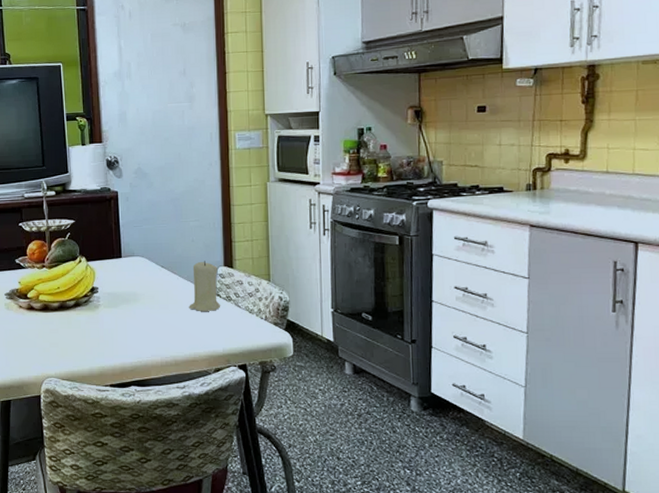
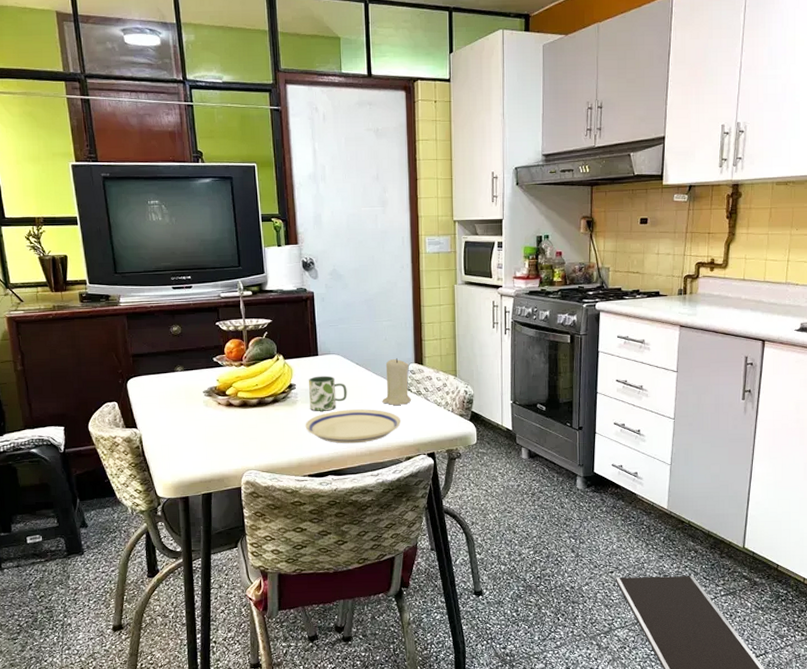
plate: none [107,315,210,352] -> present [305,409,401,444]
mug: none [111,279,152,317] -> present [308,376,347,411]

